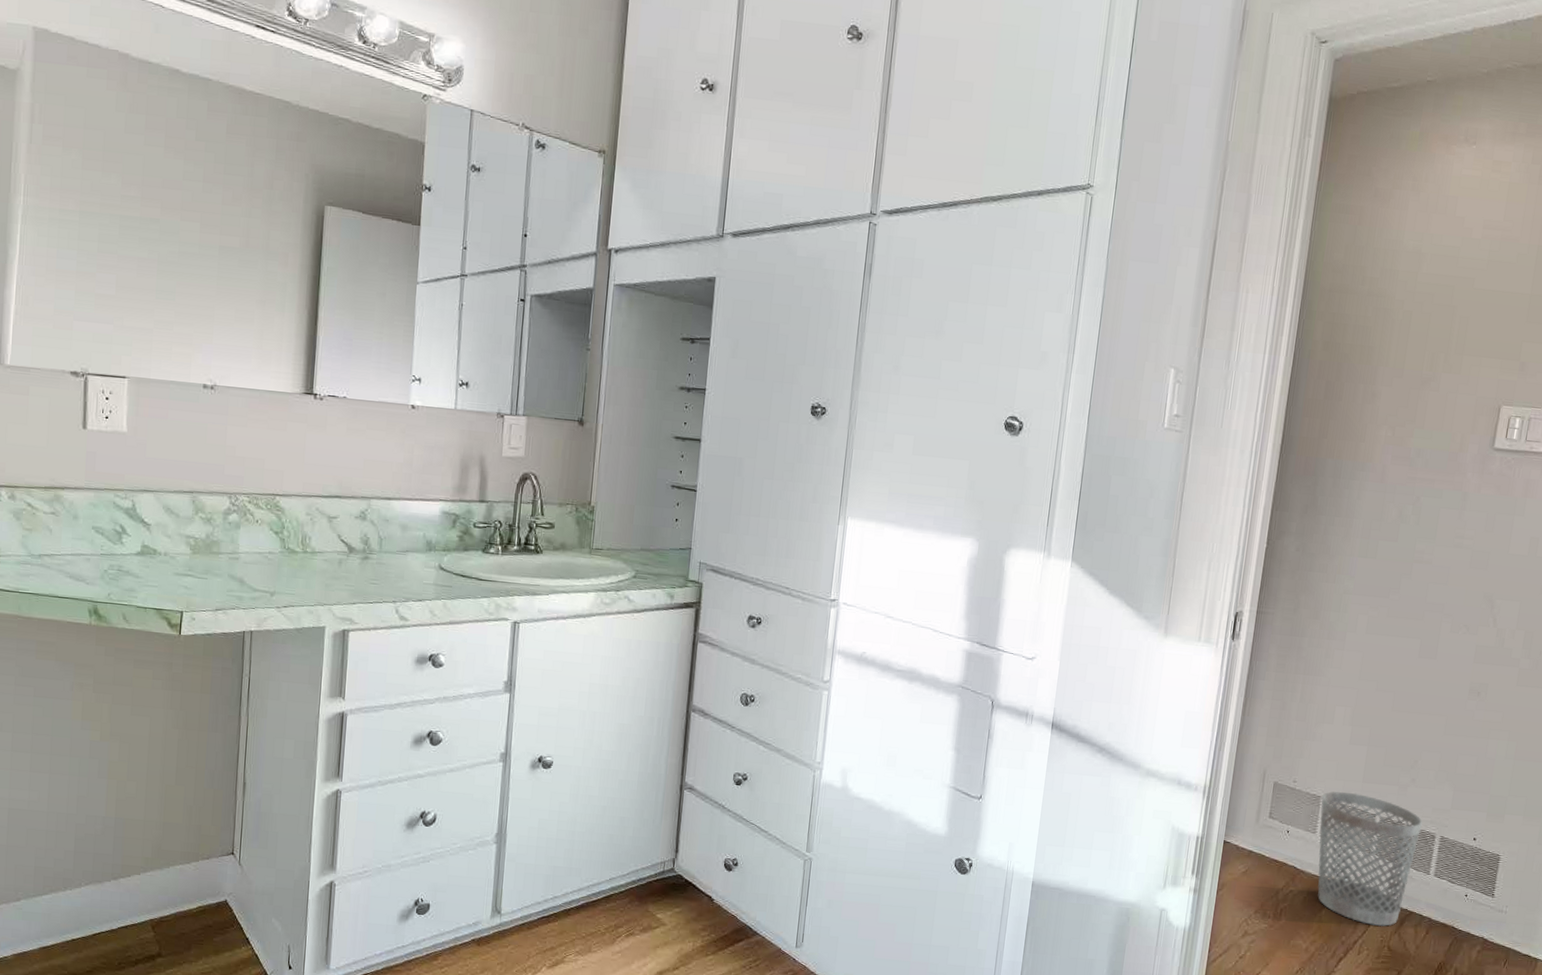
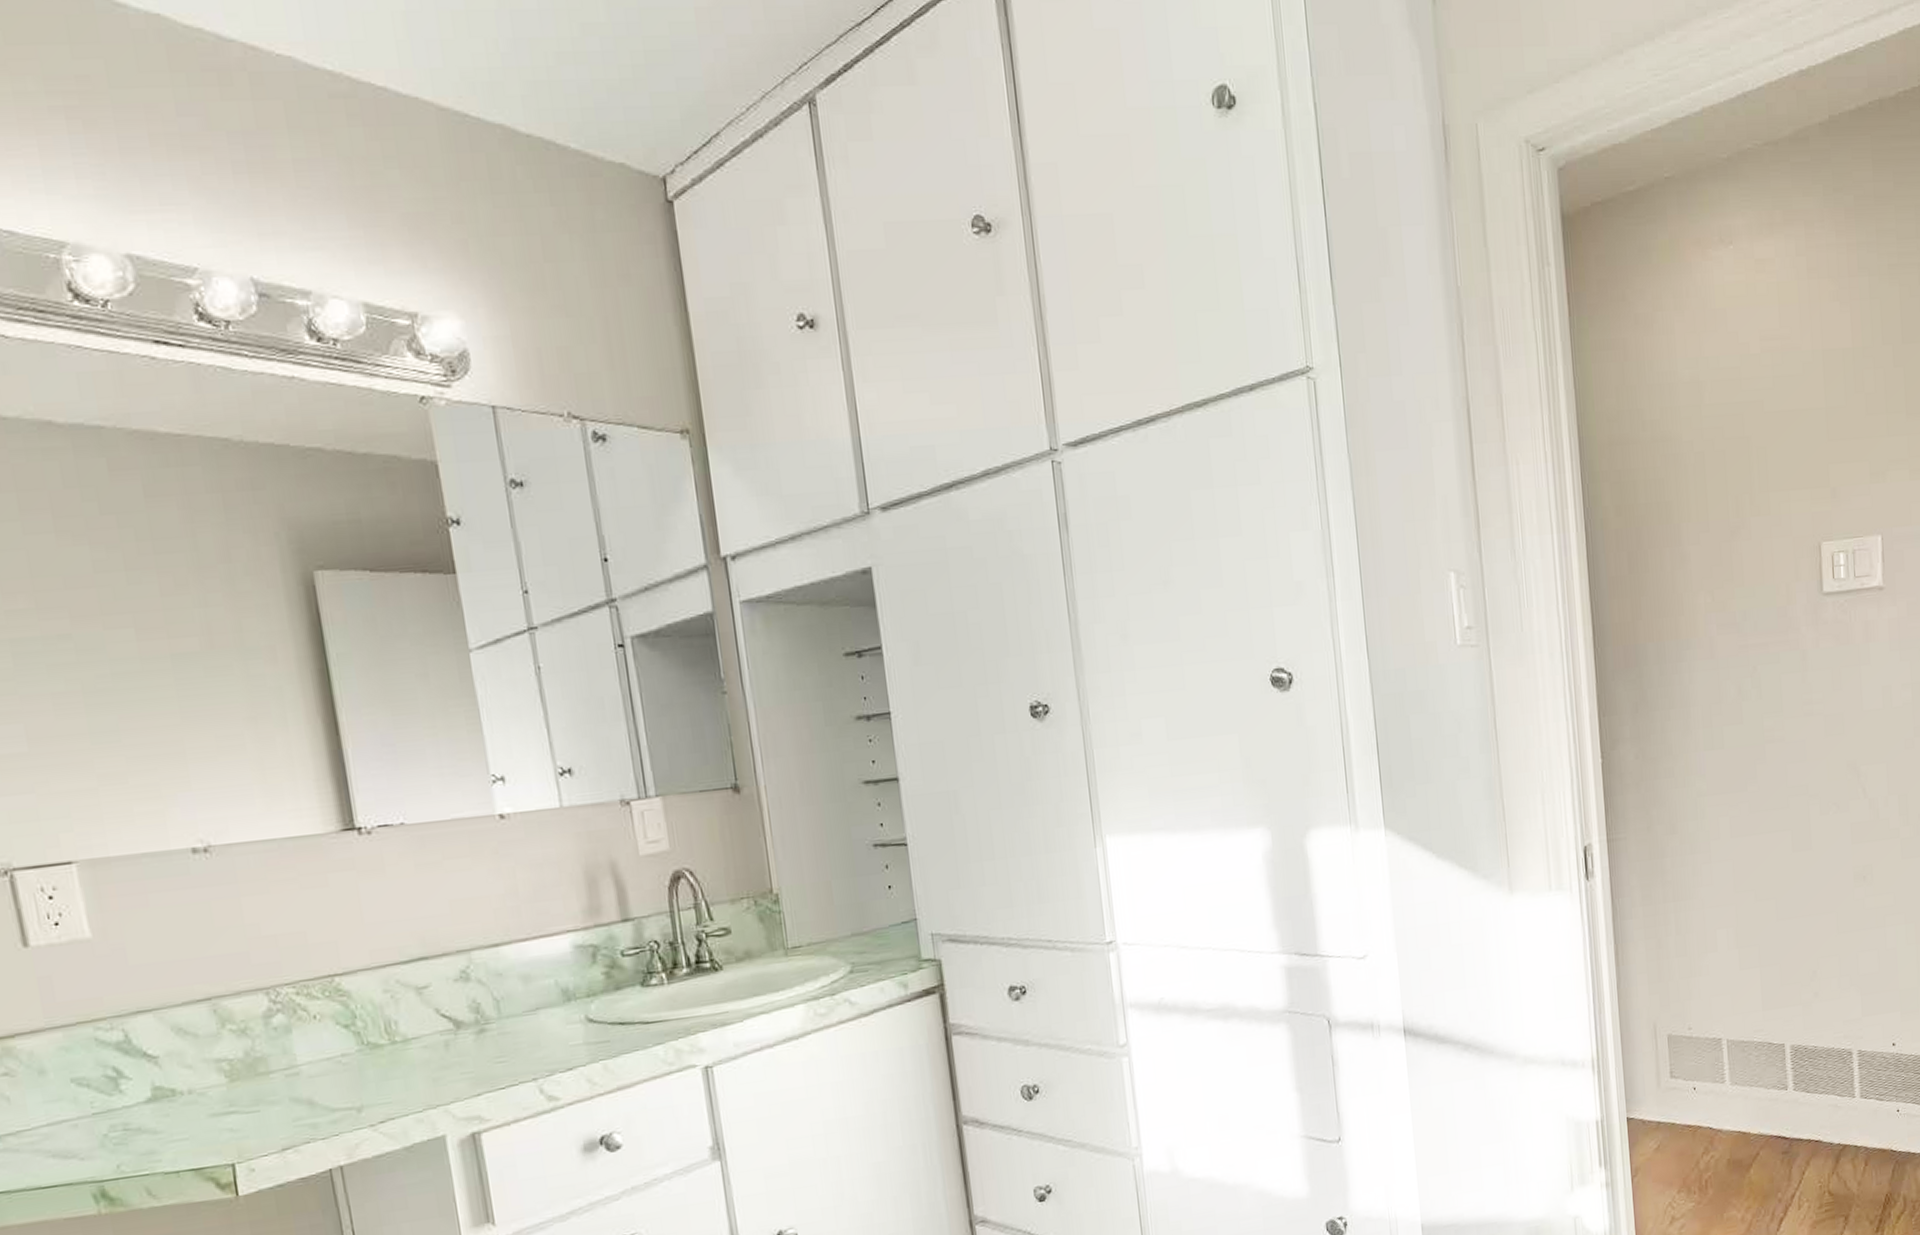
wastebasket: present [1317,791,1422,927] -> none [1722,1024,1836,1173]

